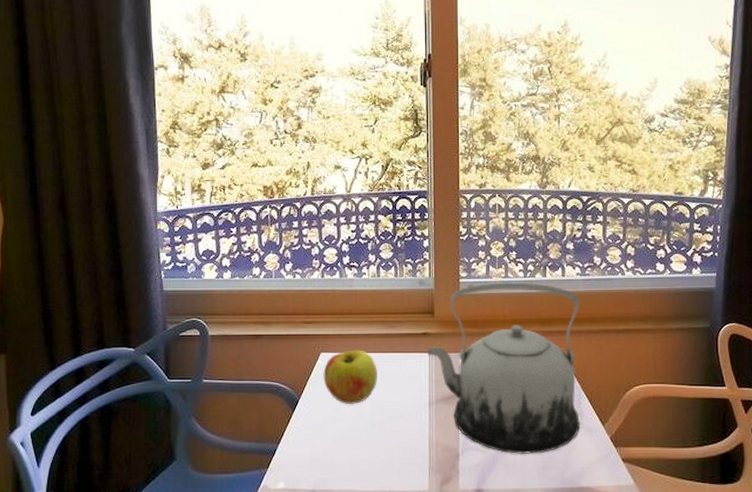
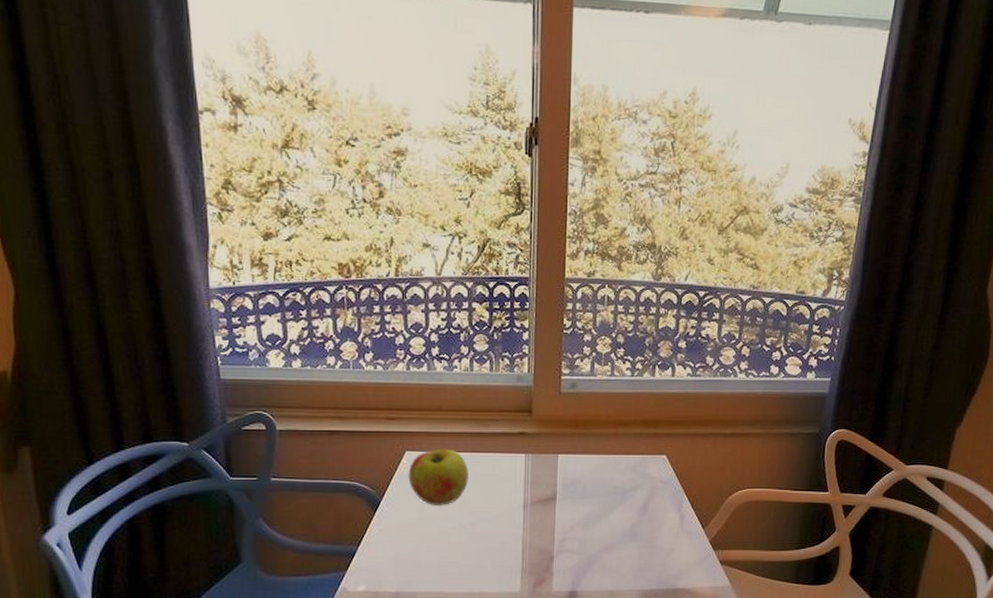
teapot: present [427,282,581,454] -> none [523,381,688,556]

